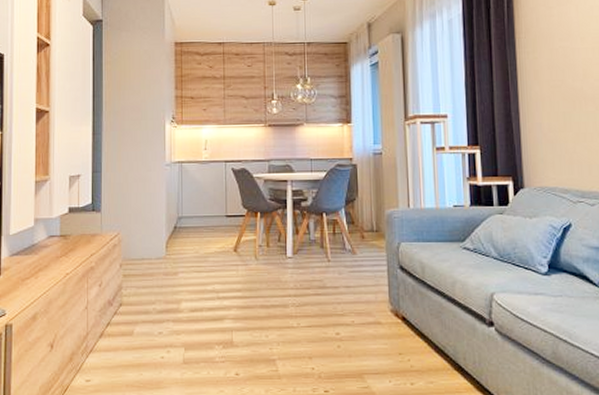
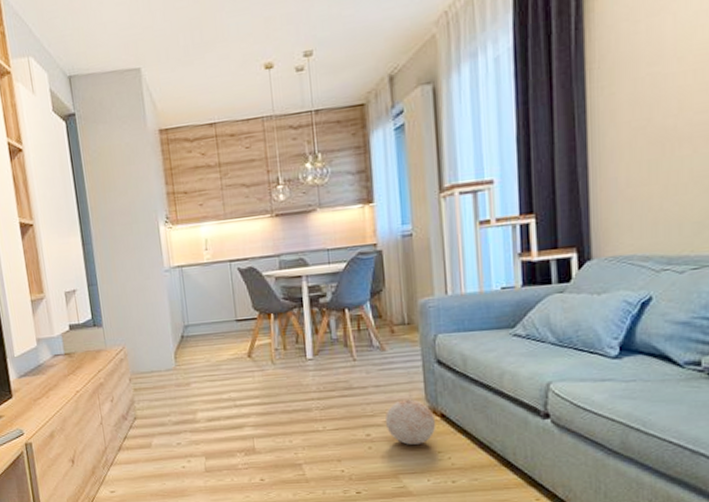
decorative ball: none [353,301,398,345] -> present [385,399,436,445]

